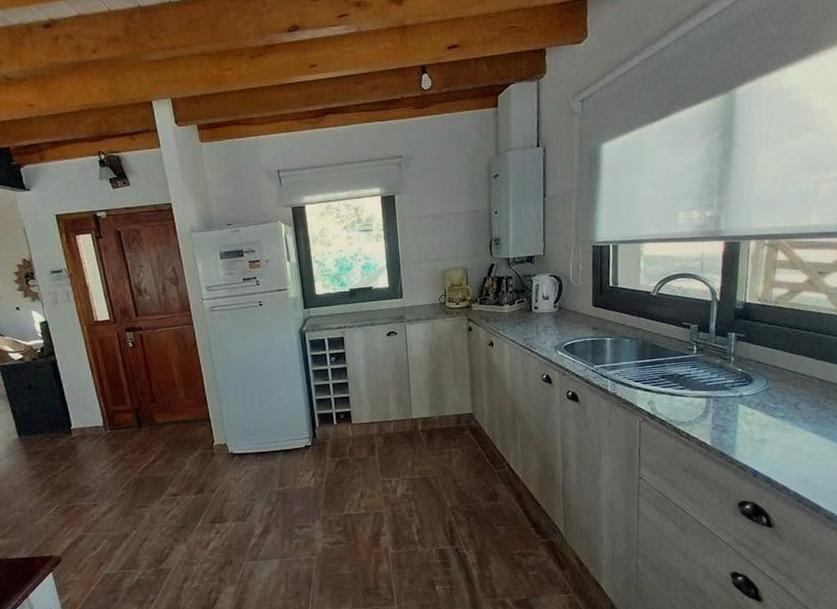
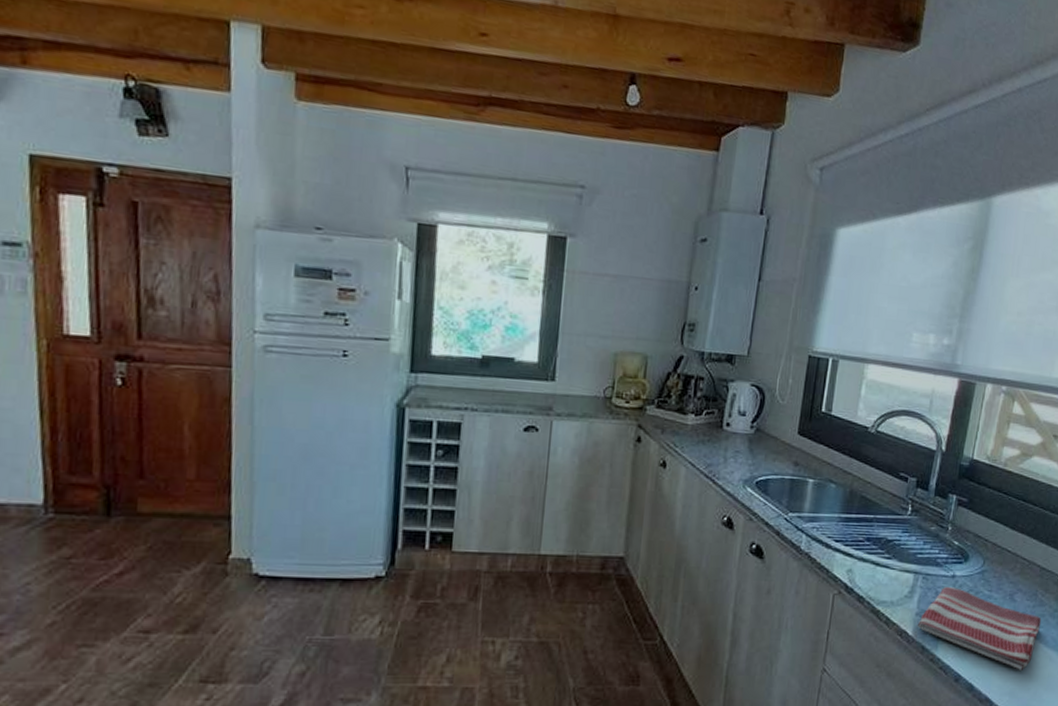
dish towel: none [714,404,827,463] -> present [917,586,1042,670]

